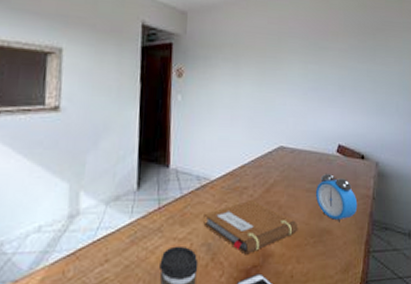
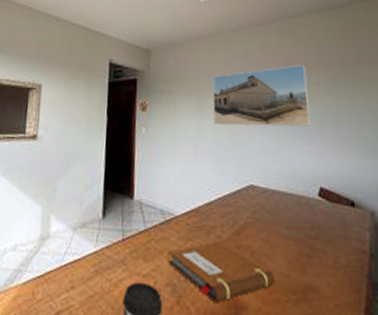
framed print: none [249,31,334,91] -> present [212,64,311,127]
alarm clock: present [315,173,358,222] -> none [294,219,351,280]

